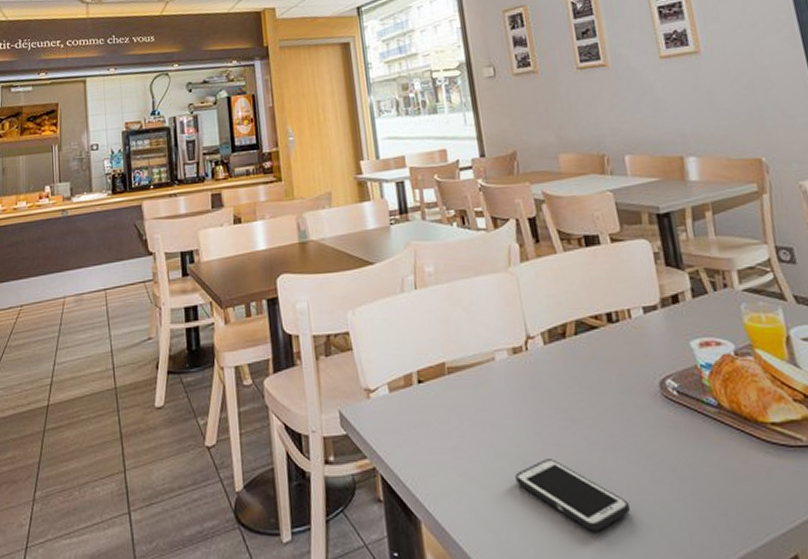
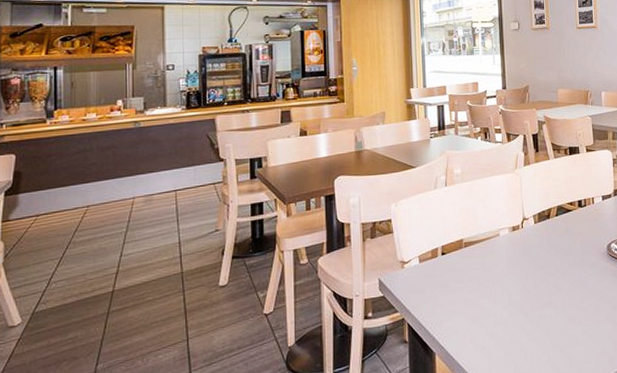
cell phone: present [515,459,630,531] -> none [506,302,579,347]

